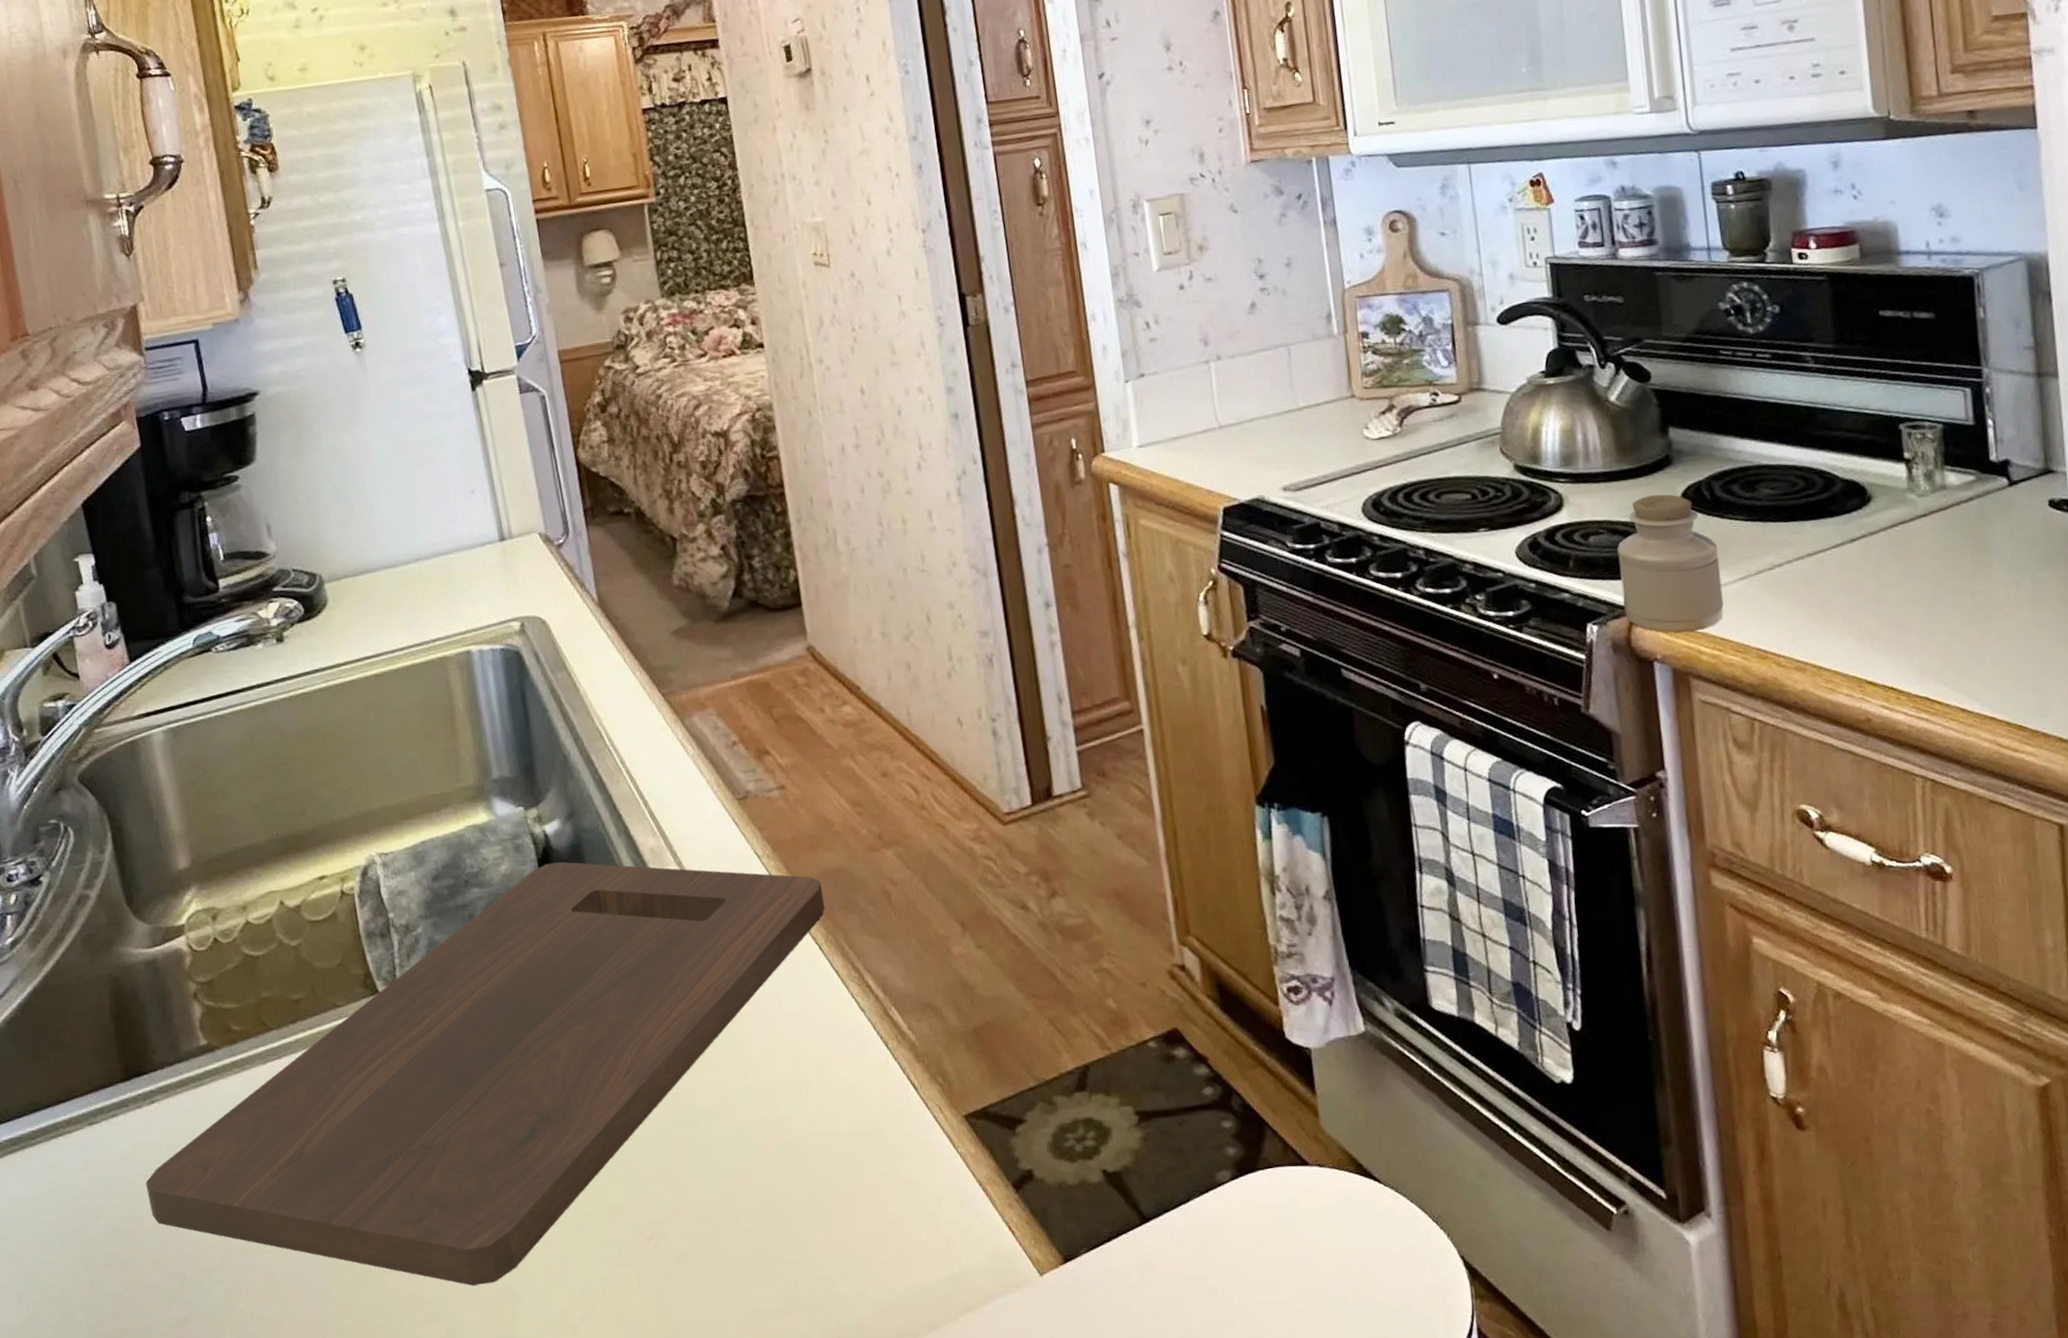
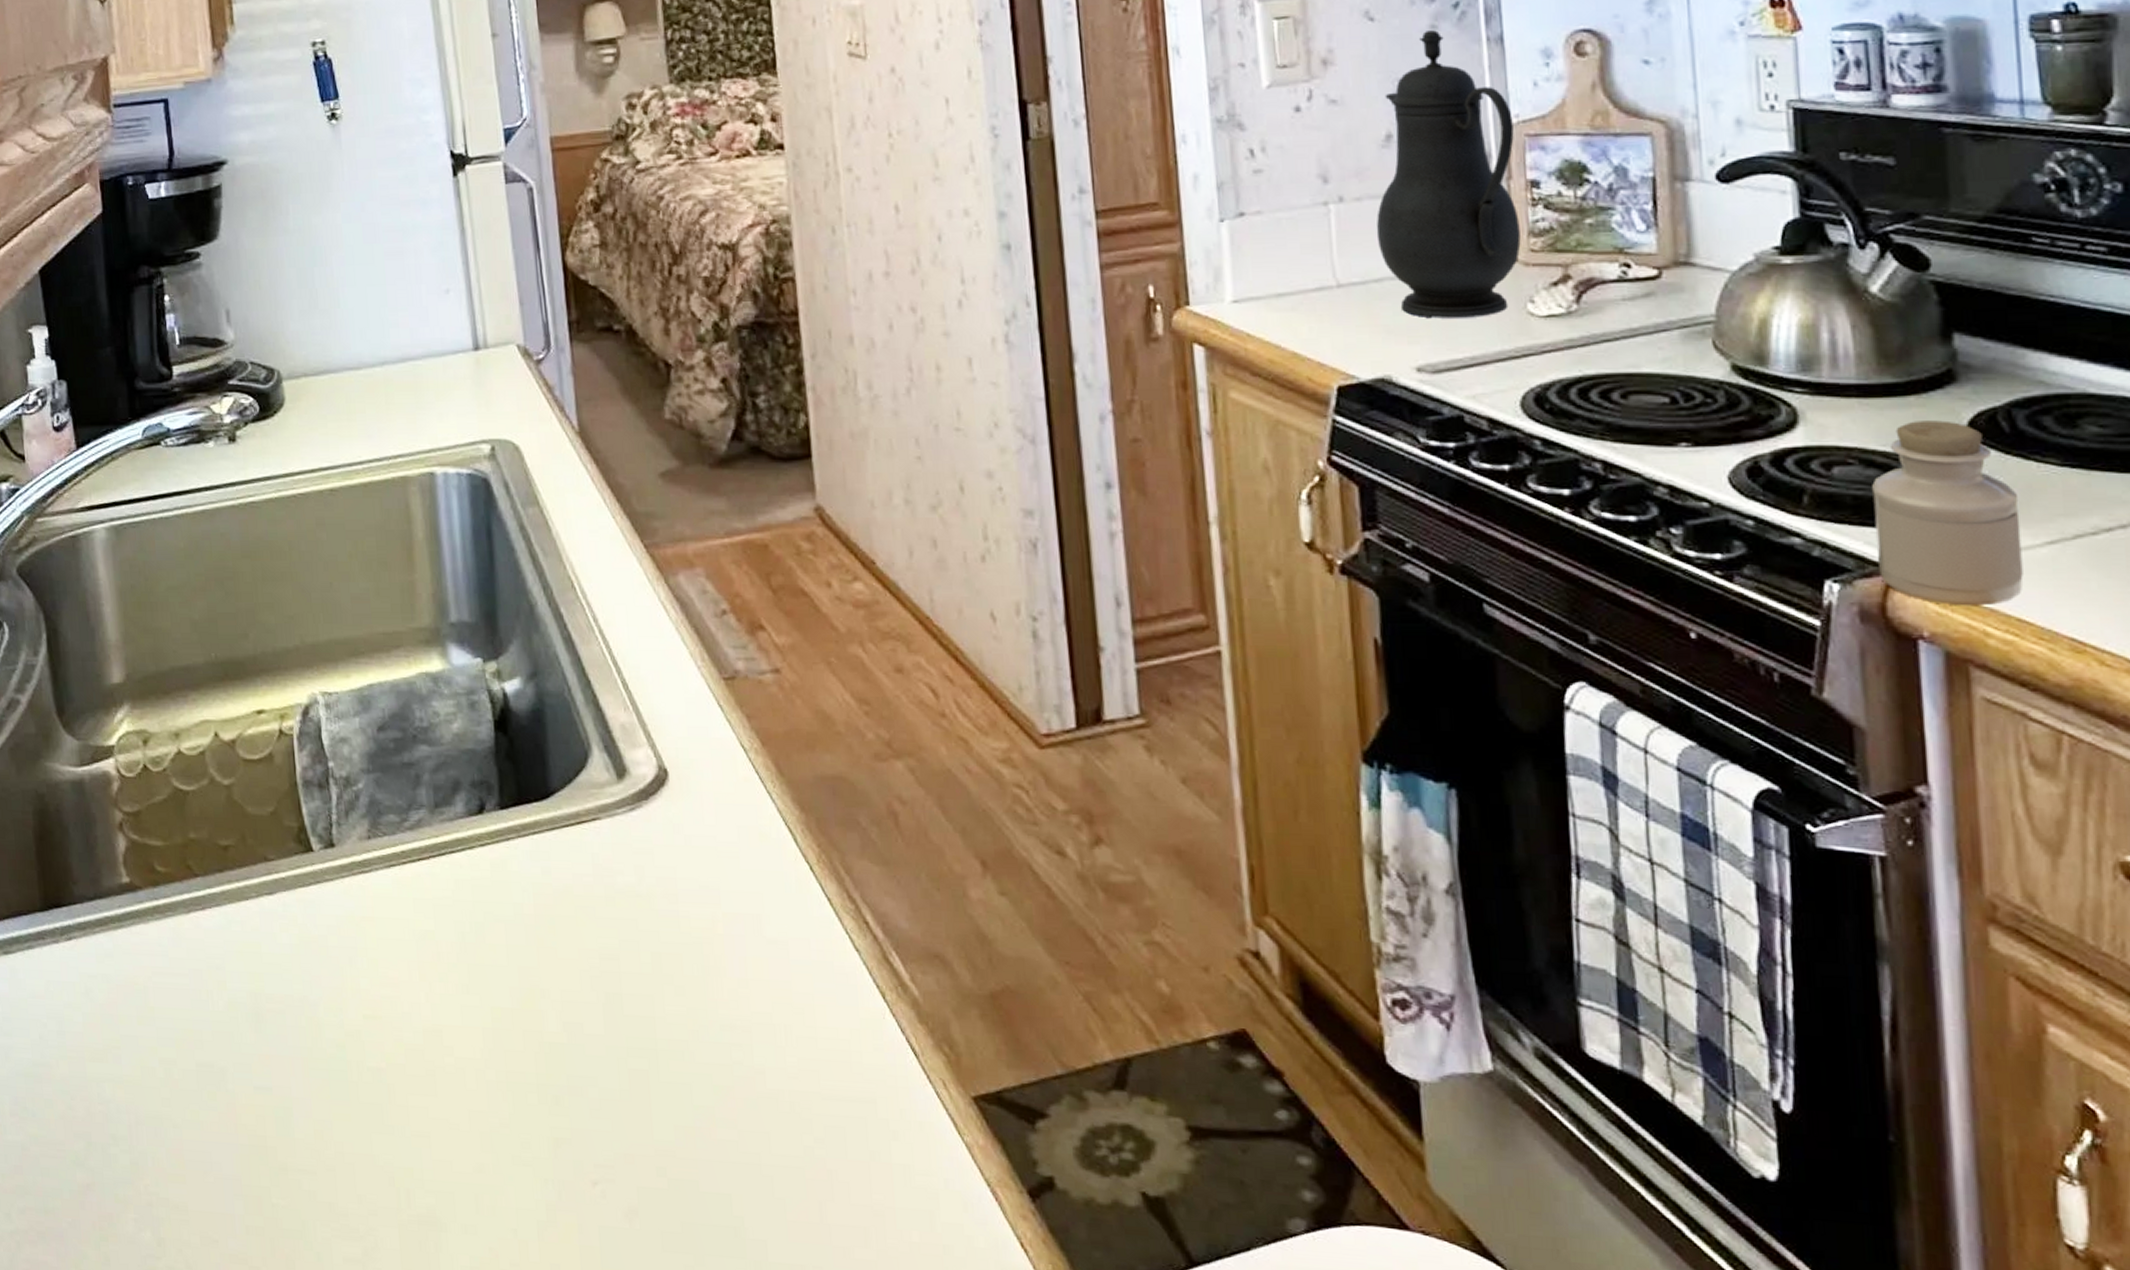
cutting board: present [146,862,825,1286] -> none [57,727,820,1205]
coffeepot: none [1247,217,1357,448] -> present [1376,30,1521,319]

